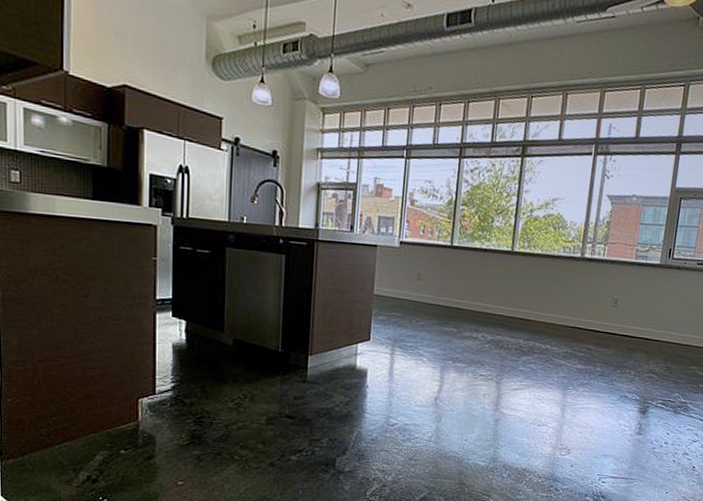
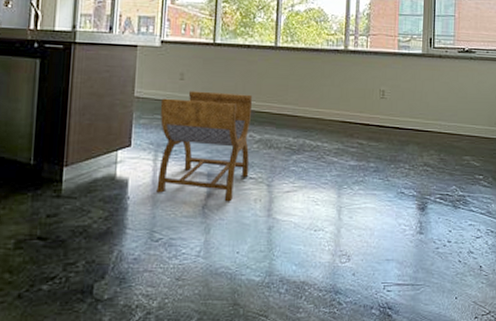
stool: none [393,291,487,395] -> present [156,91,253,202]

